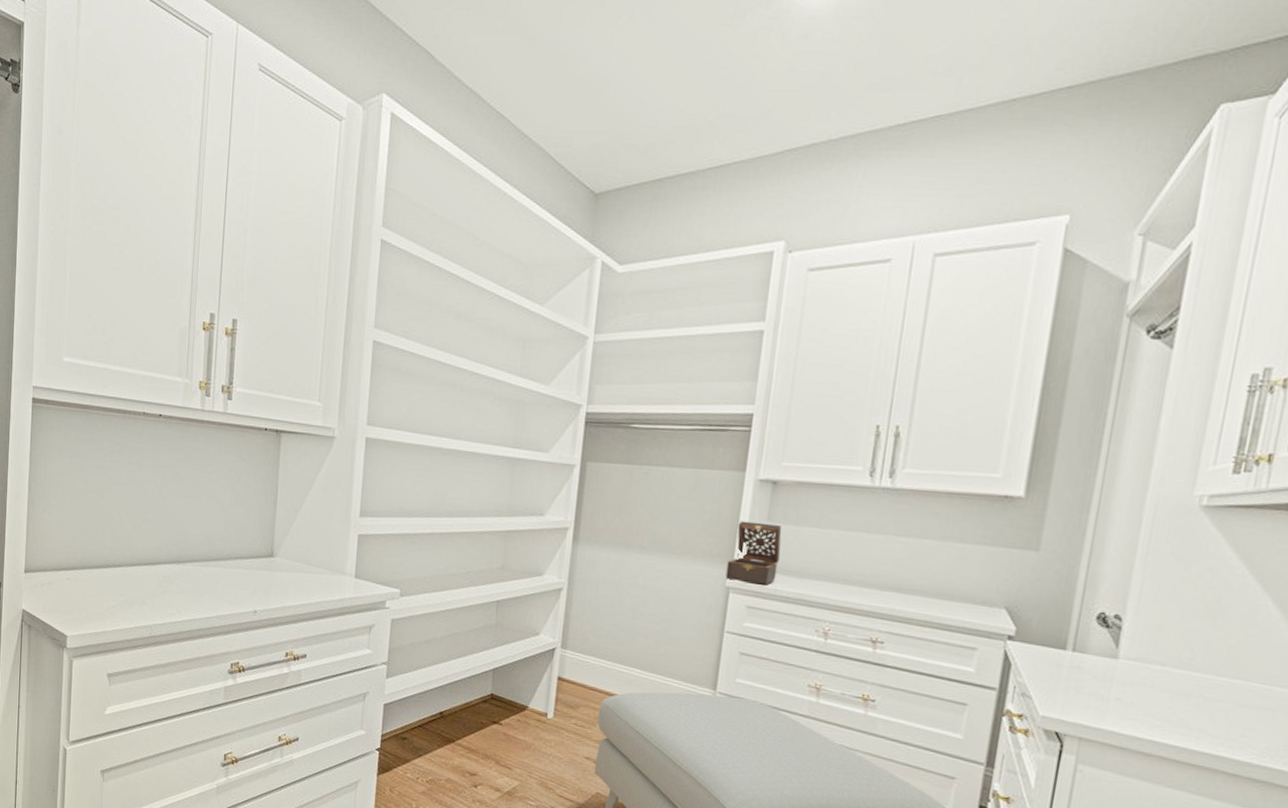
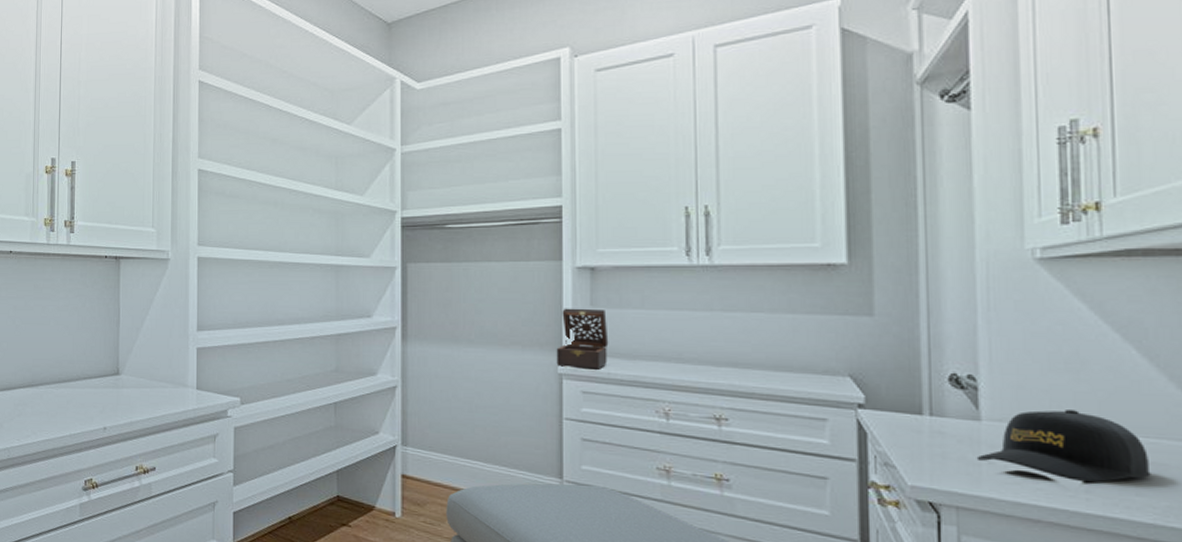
baseball cap: none [1106,652,1261,723] -> present [976,410,1151,483]

